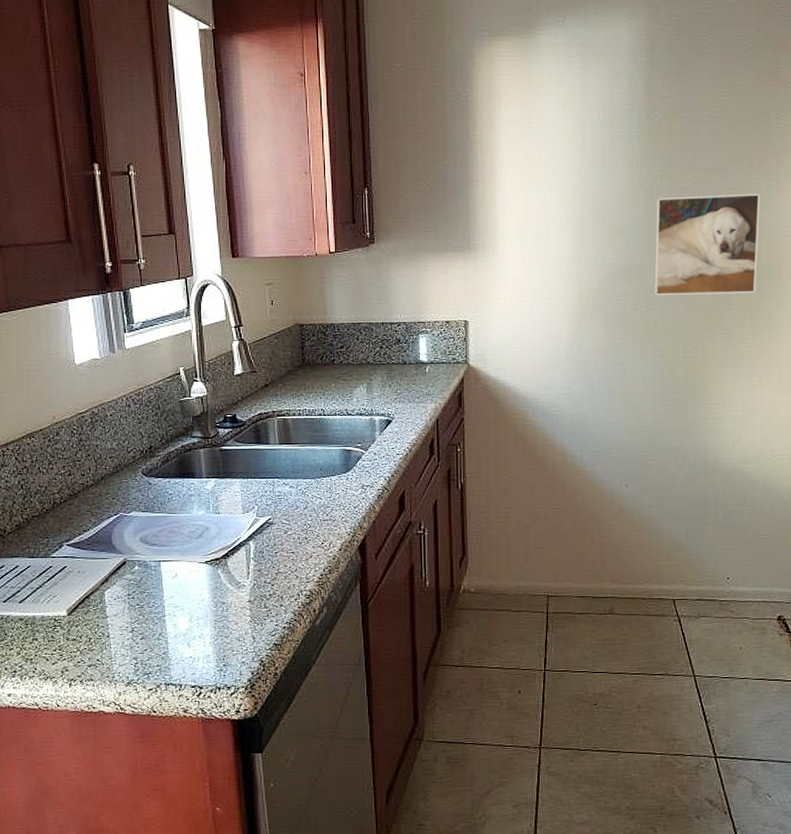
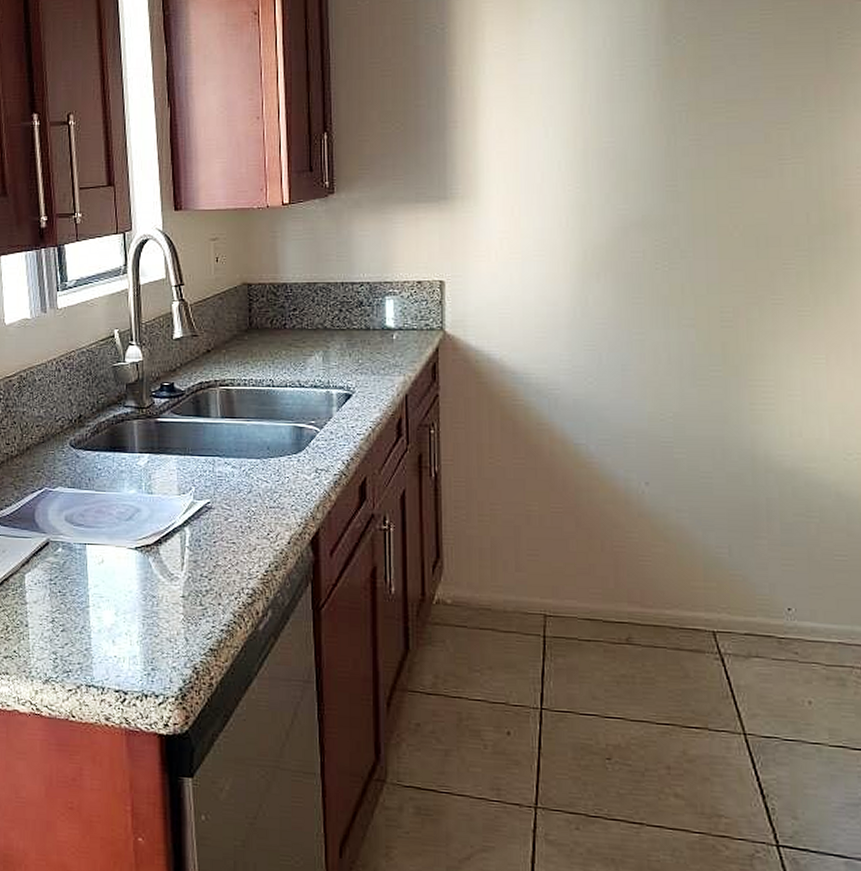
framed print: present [654,193,761,296] -> none [680,128,821,253]

